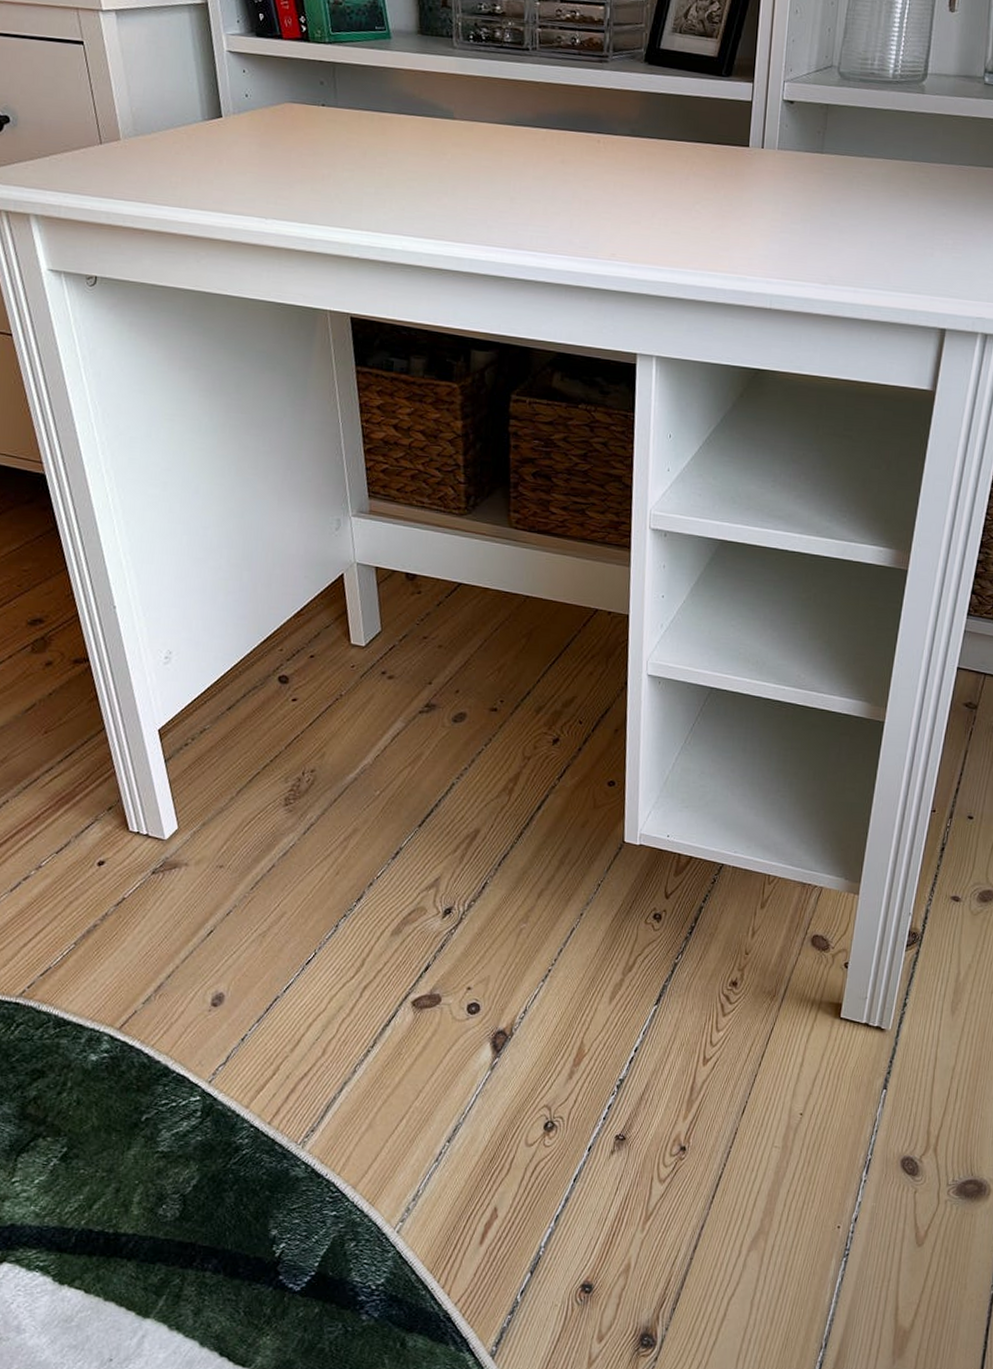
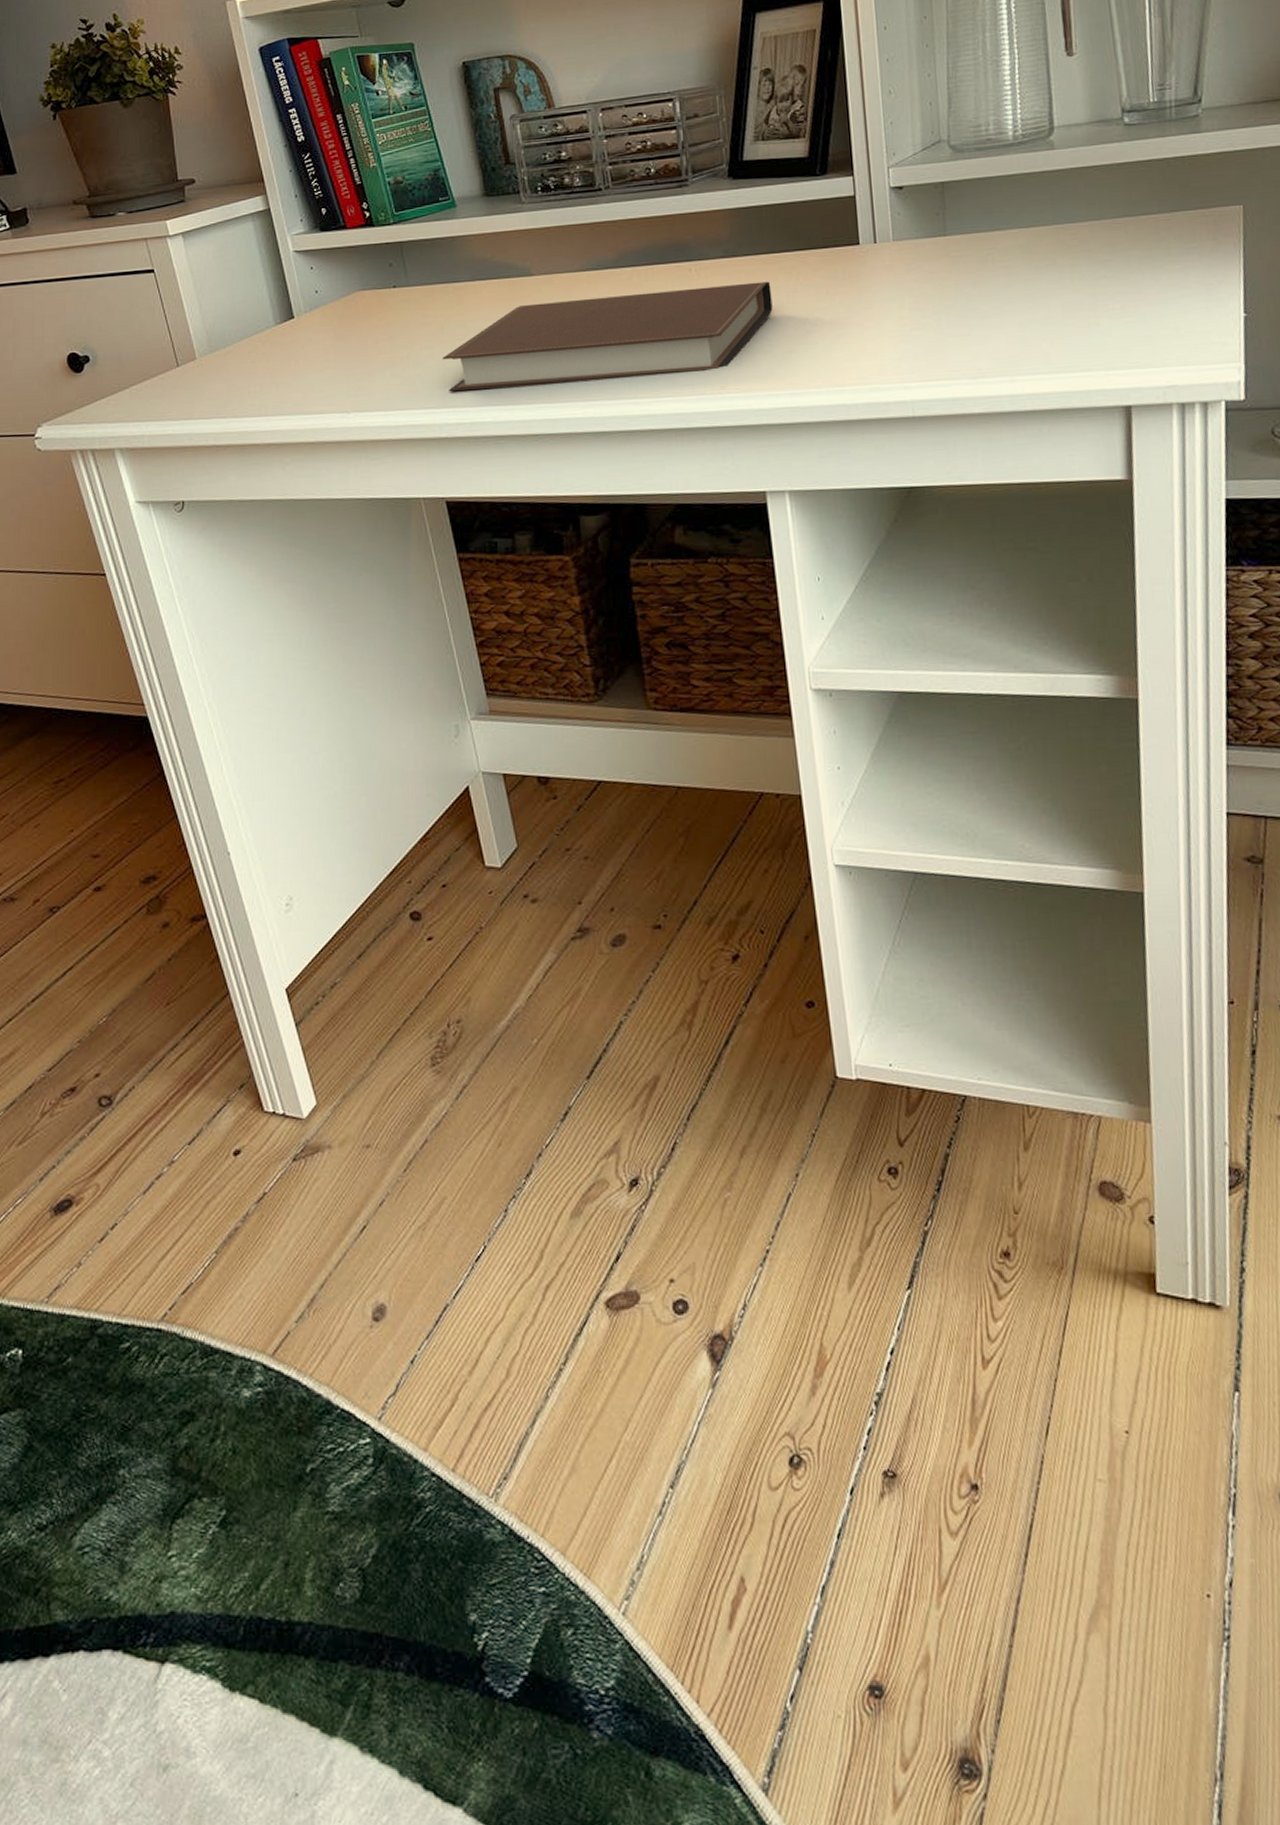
notebook: none [362,145,668,238] -> present [442,281,773,392]

